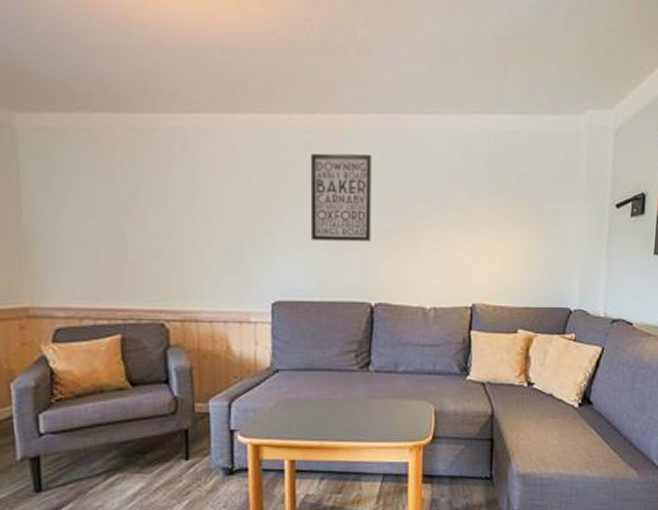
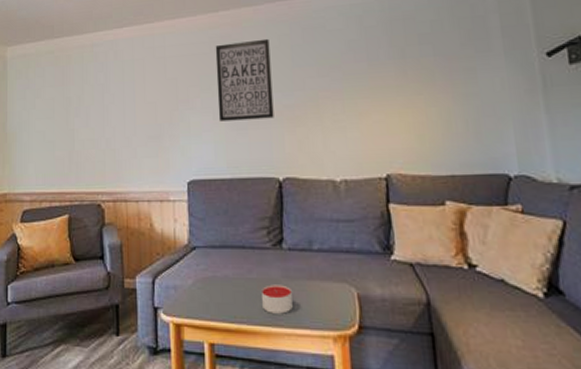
candle: none [346,404,375,430] -> present [262,284,293,314]

